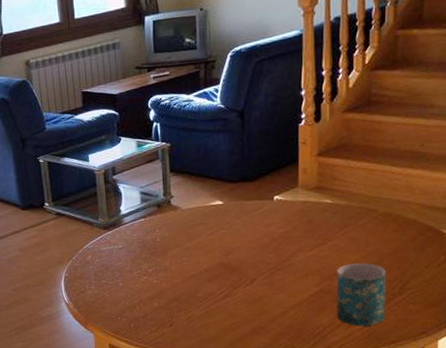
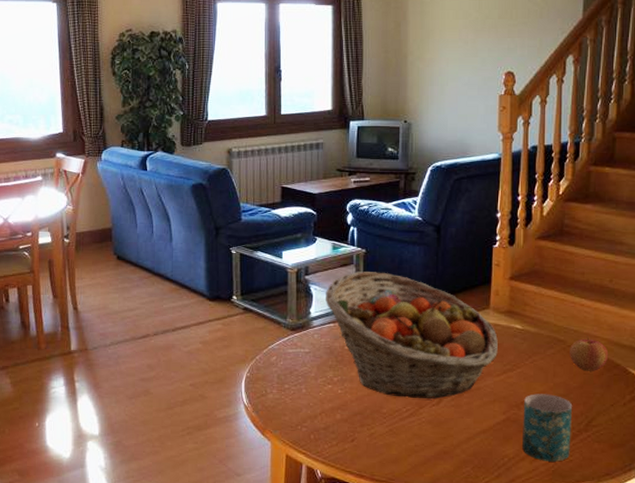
fruit basket: none [133,163,308,281] -> present [324,271,498,399]
apple: none [381,202,422,237] -> present [570,335,609,371]

